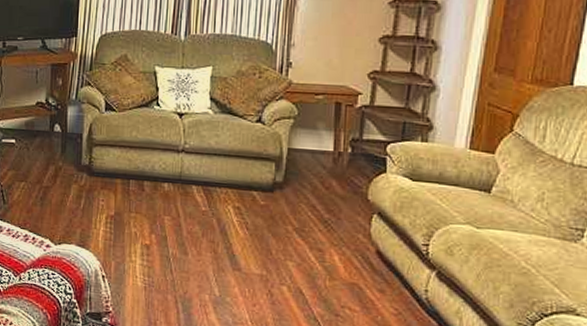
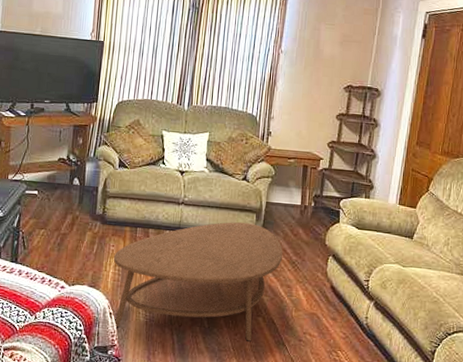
coffee table: none [103,172,312,314] -> present [113,222,283,342]

